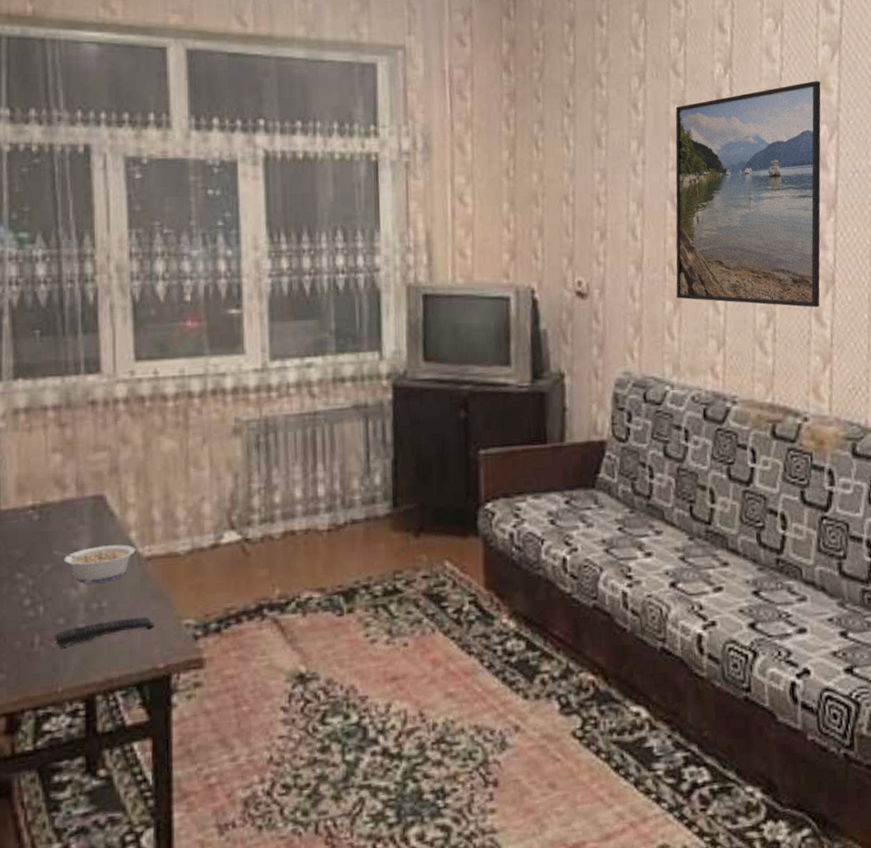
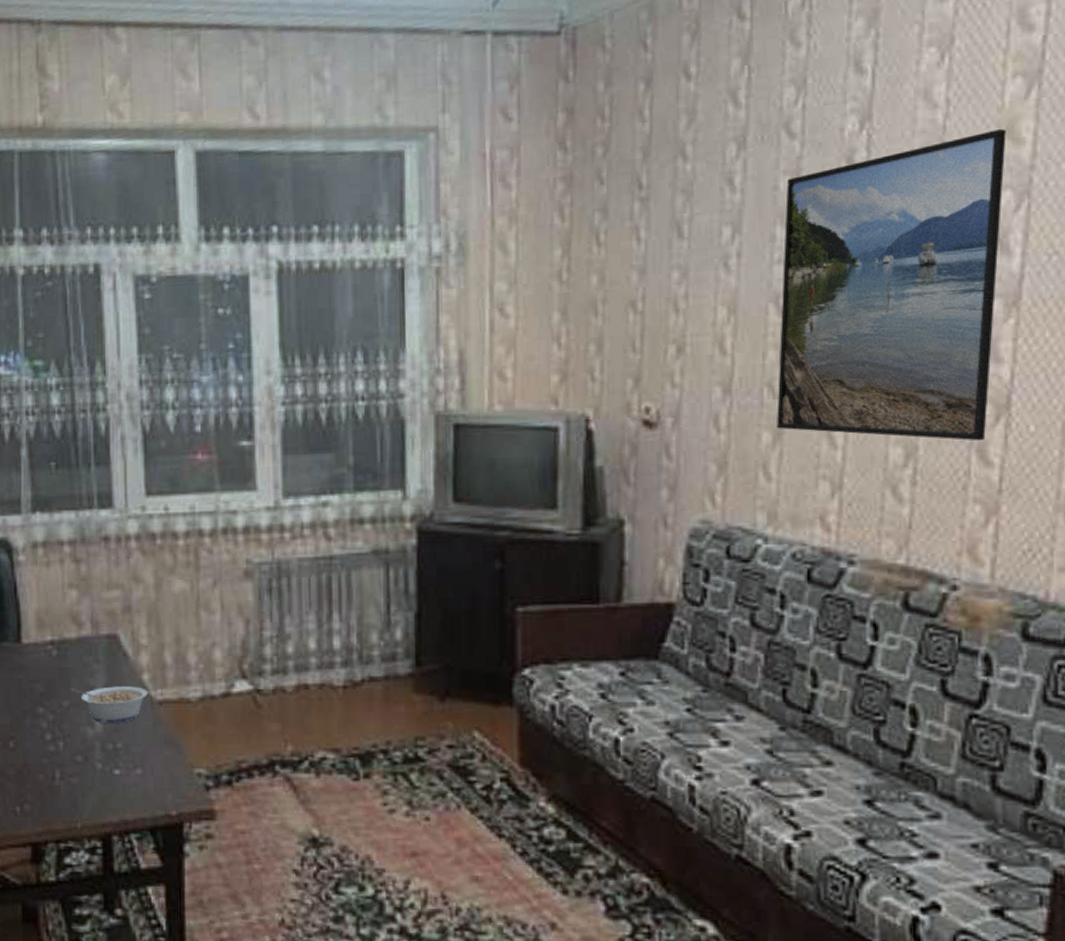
remote control: present [54,617,156,648] -> none [73,761,168,785]

